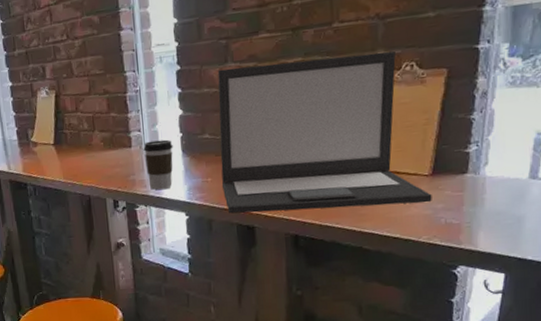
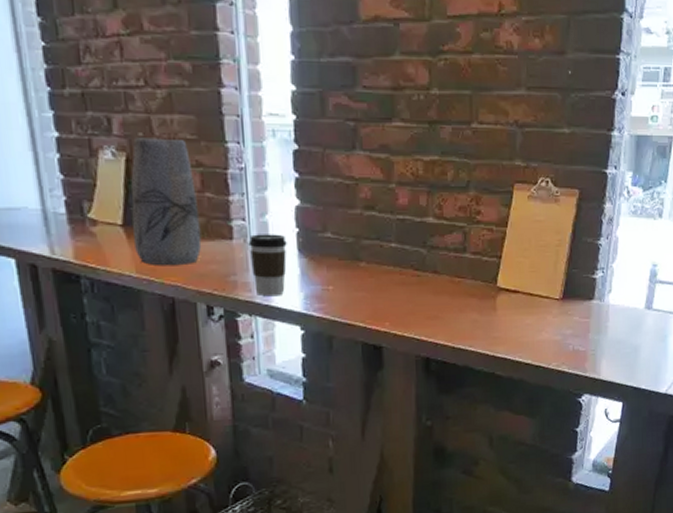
vase: none [59,75,109,173] -> present [131,138,202,266]
laptop: present [217,51,432,214] -> none [343,156,562,330]

